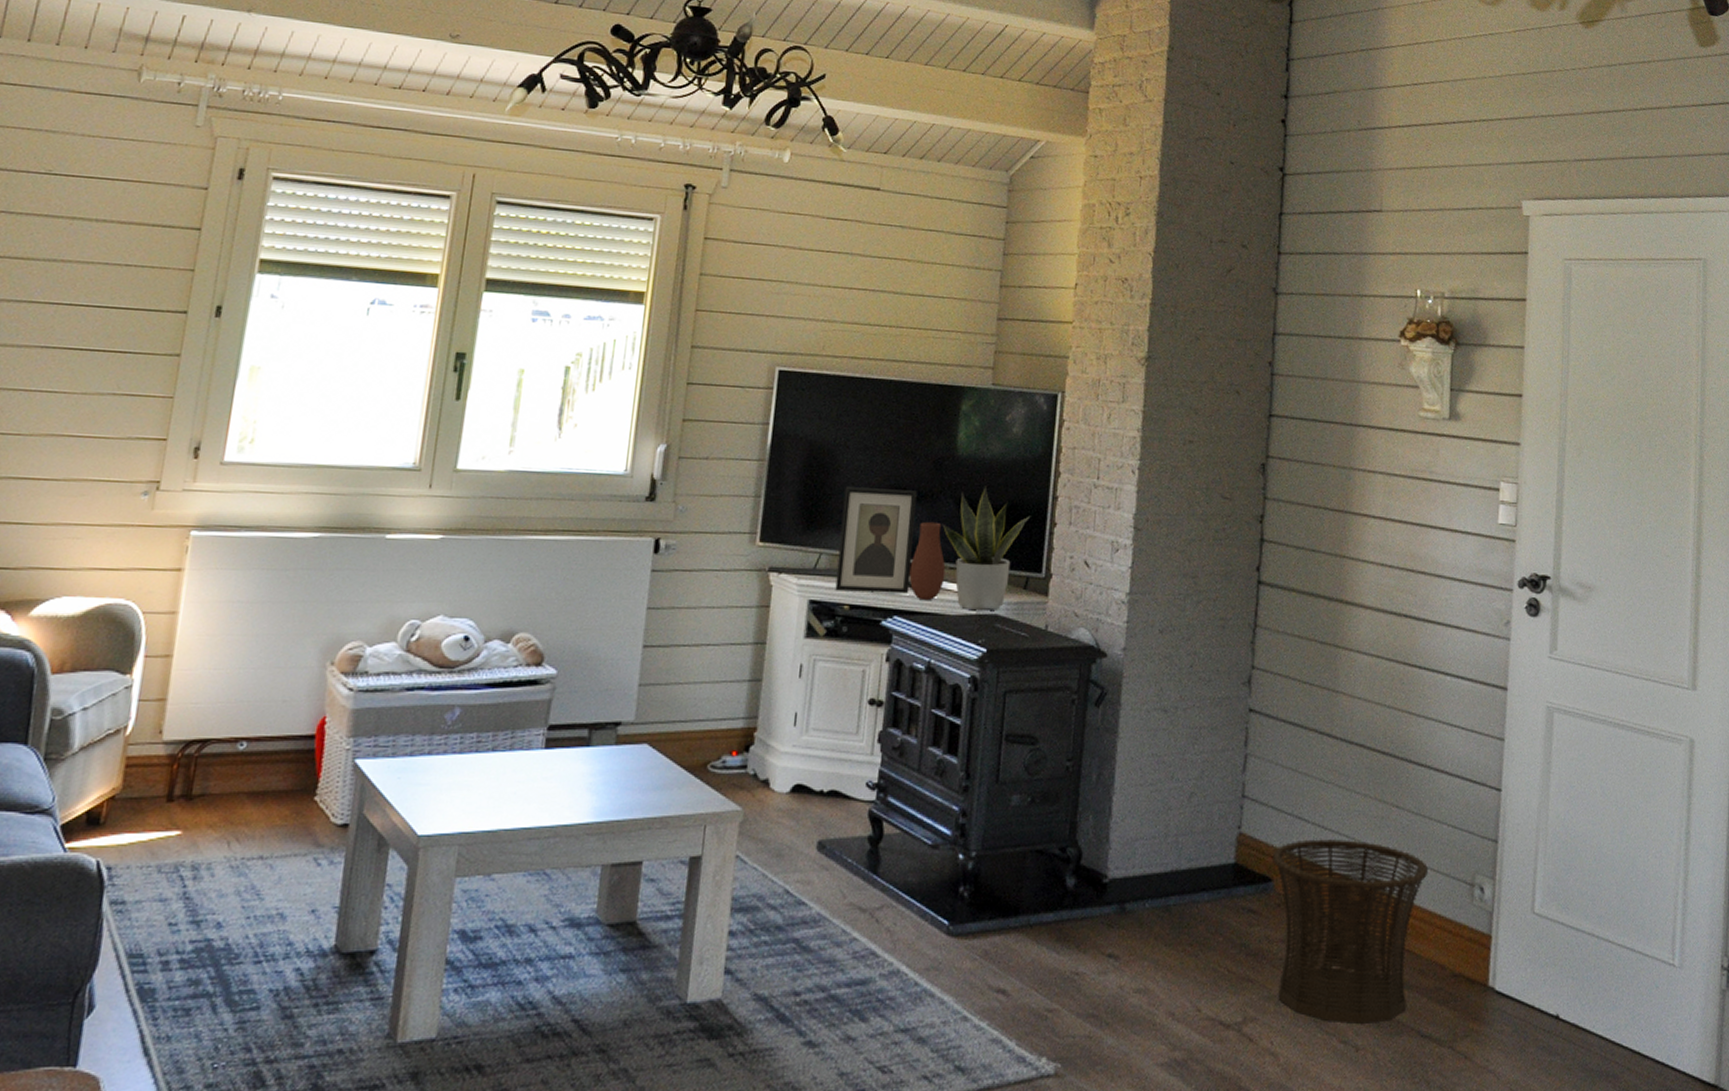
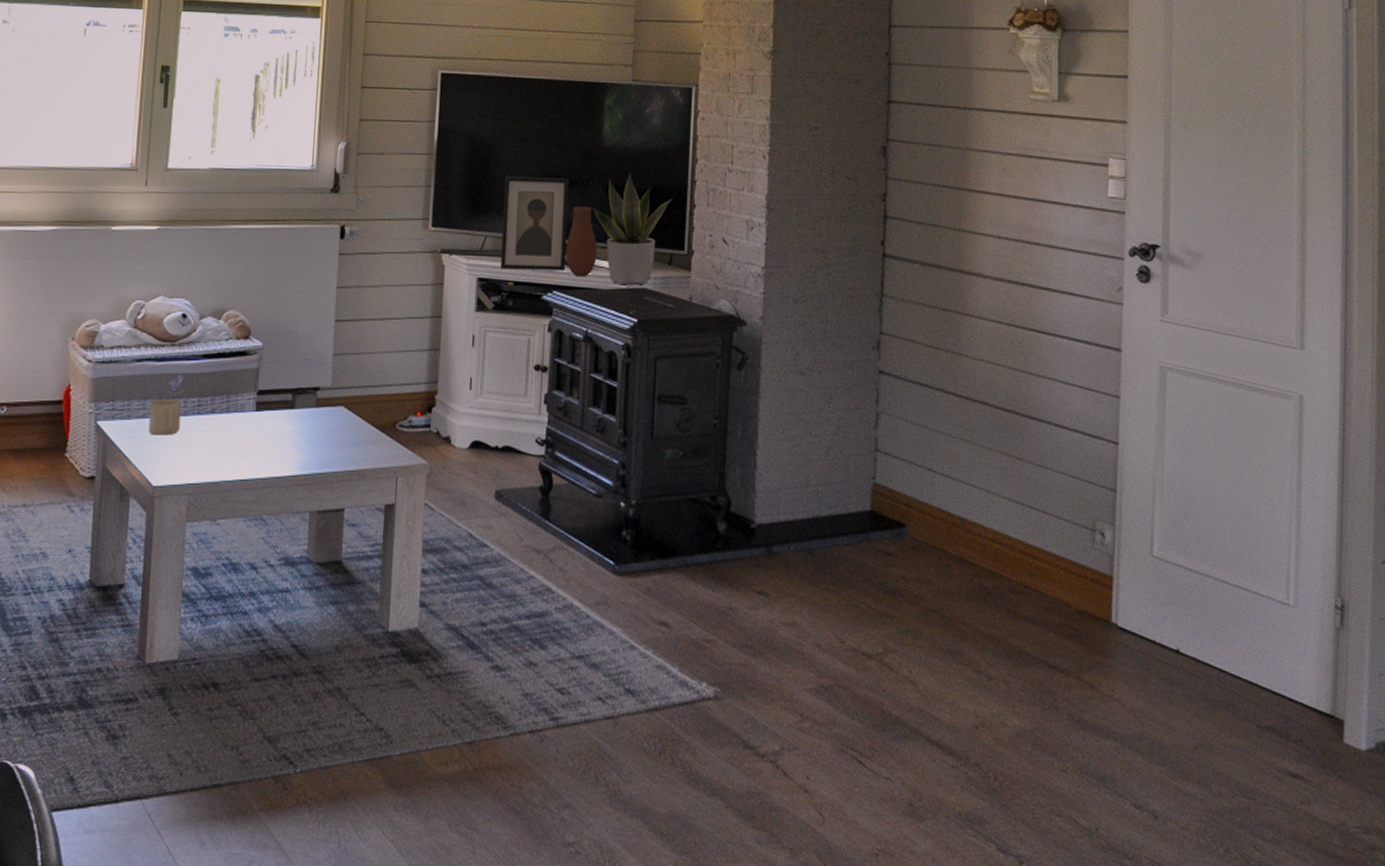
cup: none [416,733,458,776] -> present [148,398,182,435]
basket: present [1272,839,1429,1024] -> none [905,489,1052,655]

